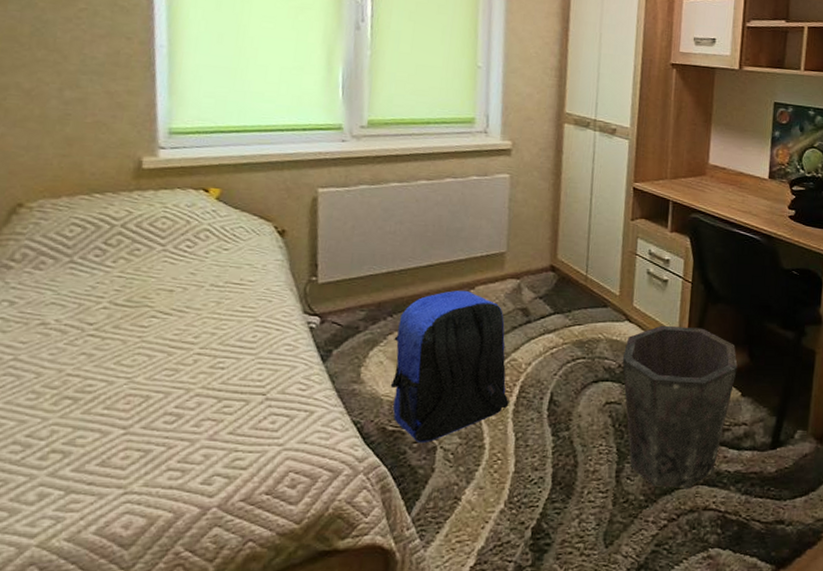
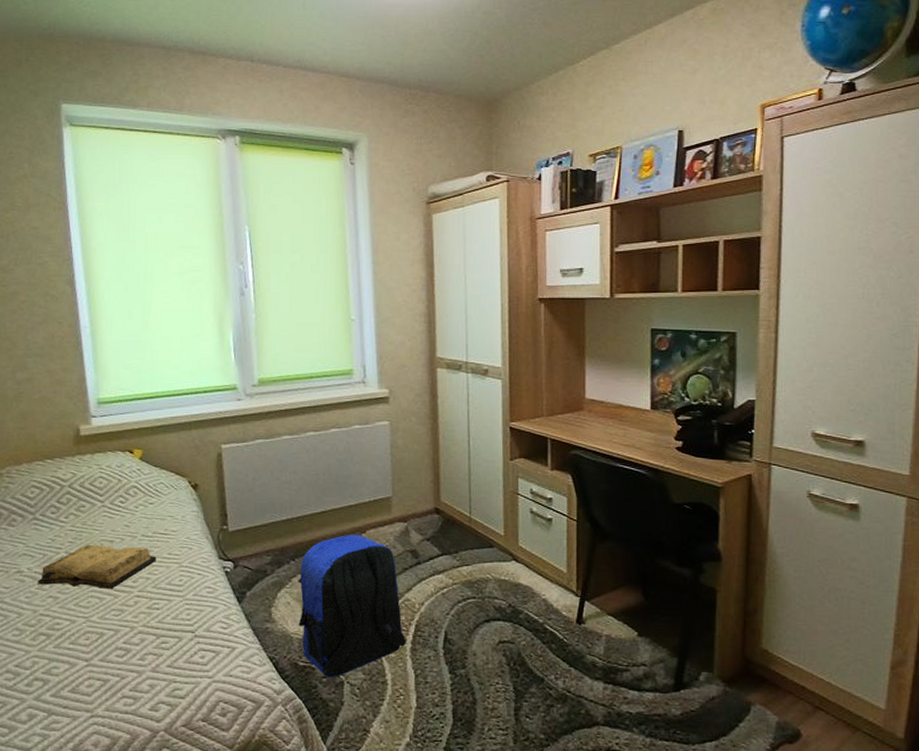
diary: none [67,293,227,345] -> present [38,544,157,589]
waste bin: present [622,325,738,488] -> none [512,564,632,728]

